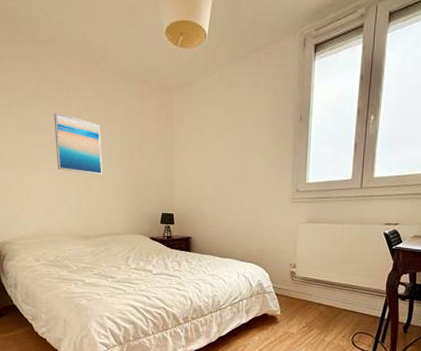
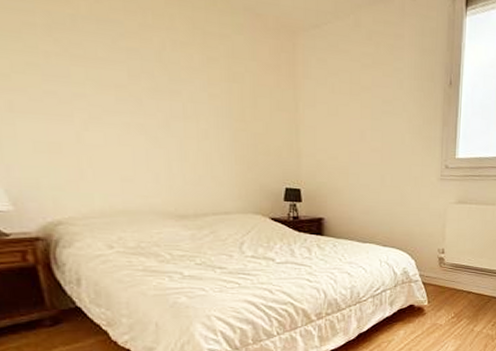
wall art: present [54,113,102,175] -> none [124,45,201,135]

